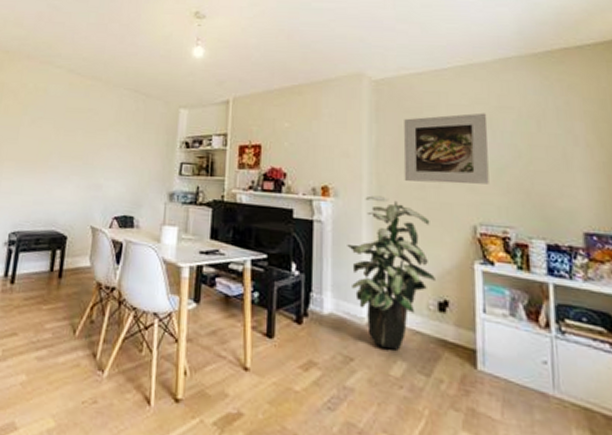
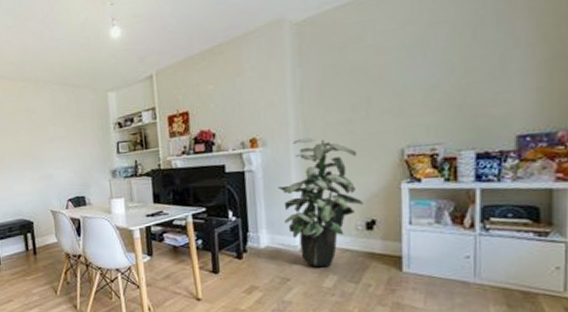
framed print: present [403,112,489,184] -> none [328,33,418,119]

